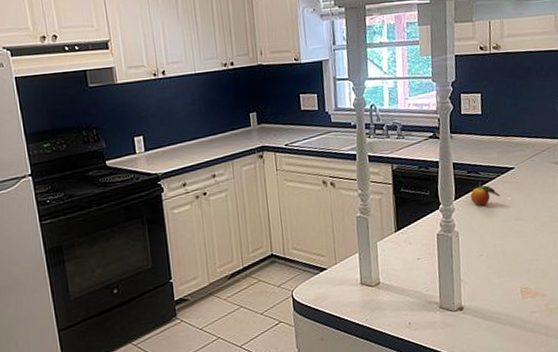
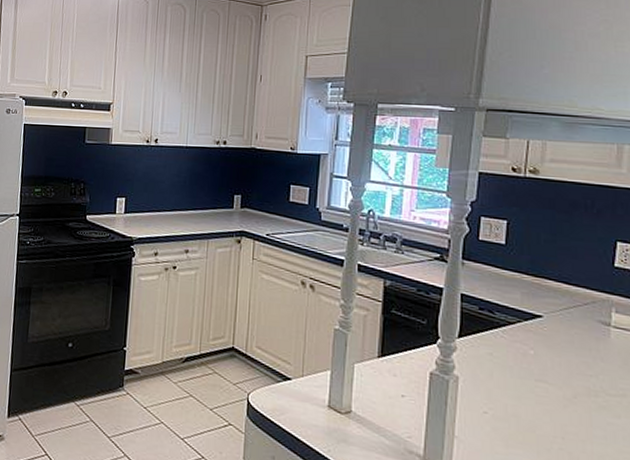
fruit: present [470,181,500,206] -> none [479,323,520,353]

